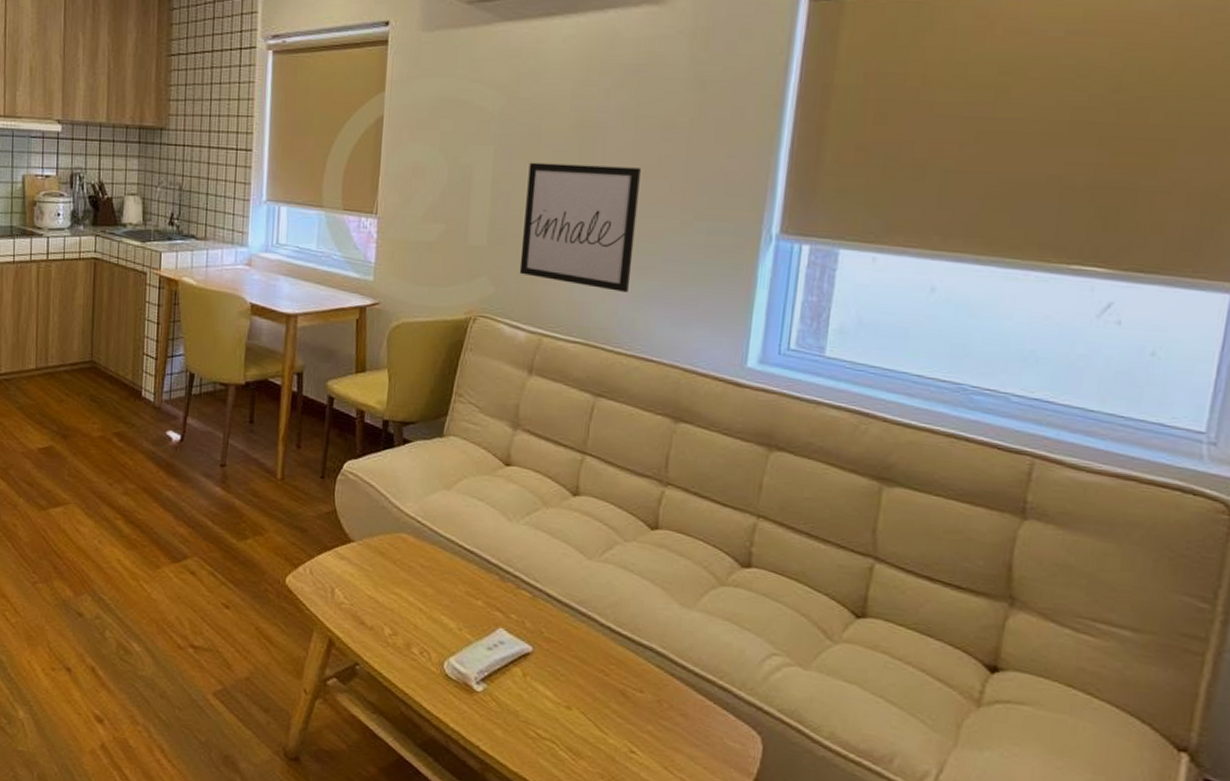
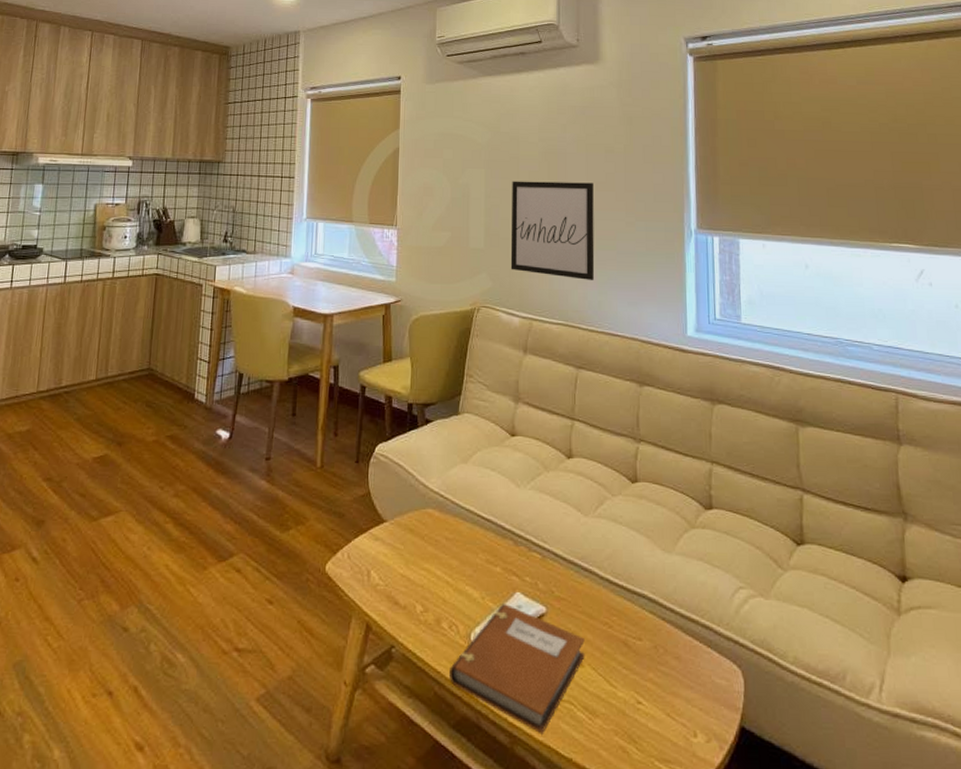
notebook: none [418,637,575,766] -> present [449,604,585,735]

